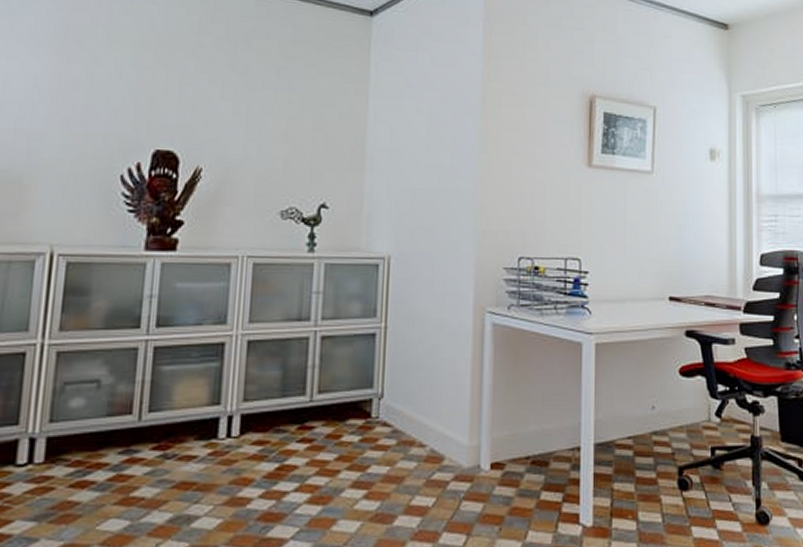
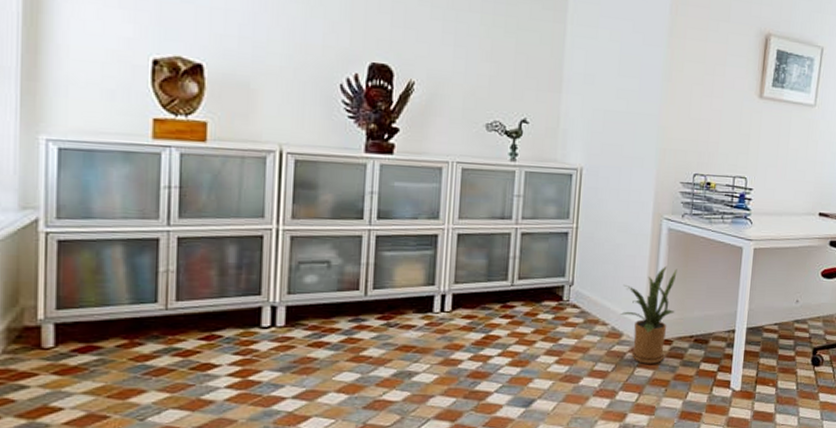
house plant: none [441,369,506,495] -> present [621,266,677,364]

